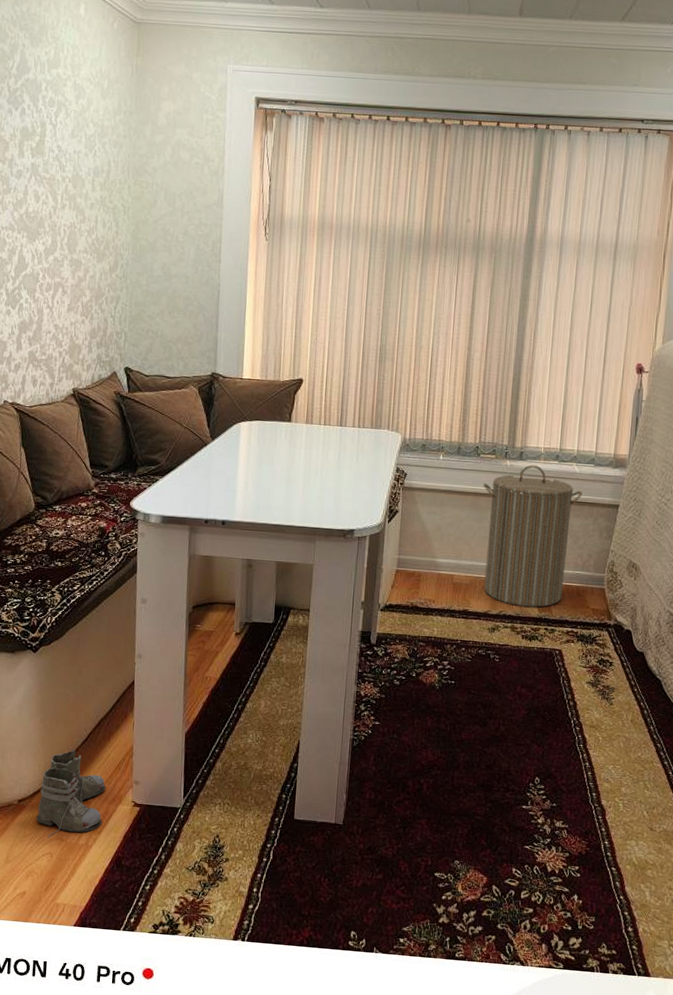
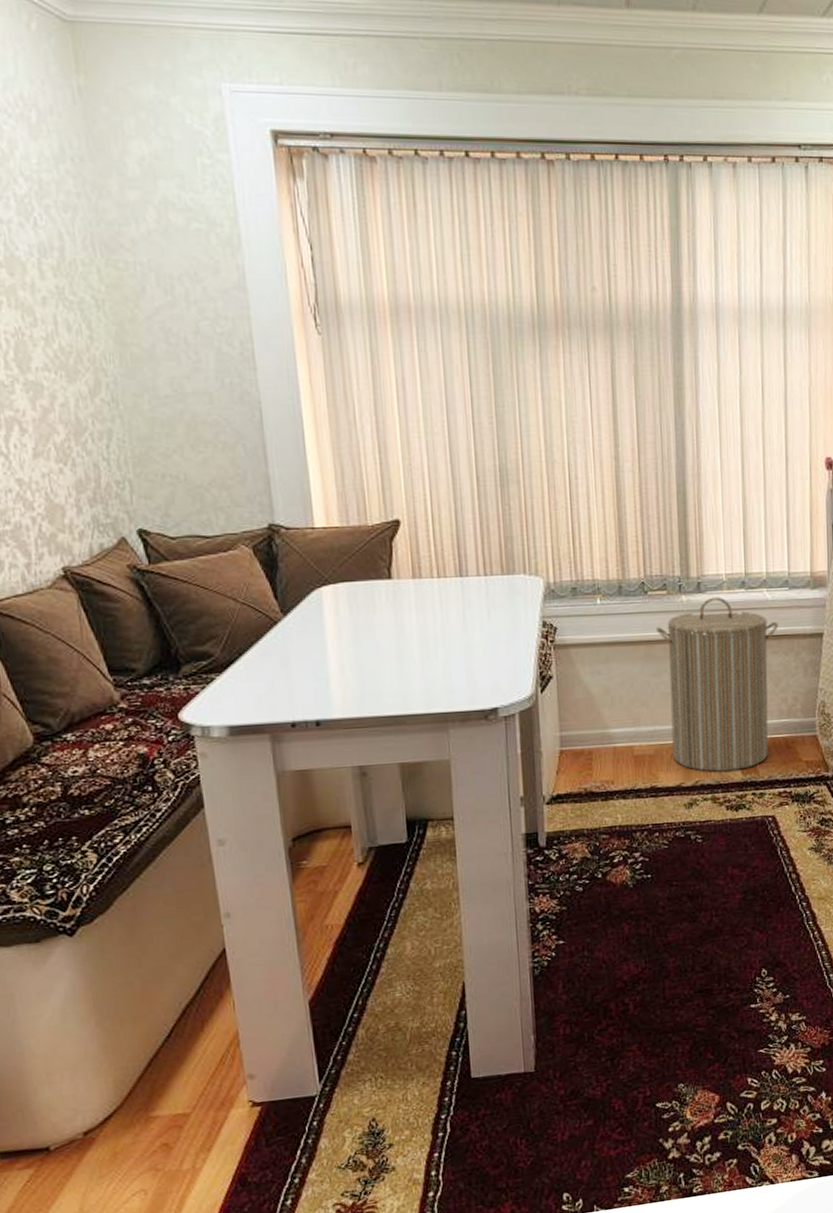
boots: present [36,749,106,838] -> none [113,1052,211,1172]

